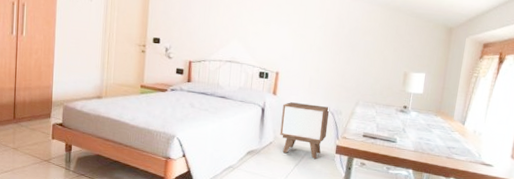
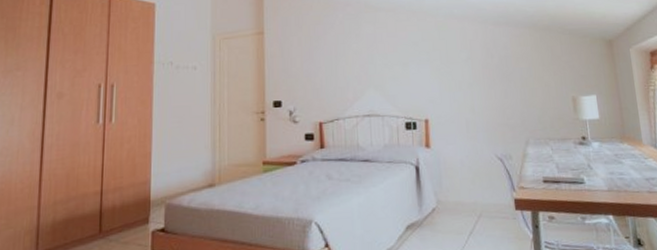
nightstand: present [280,102,330,159] -> none [440,152,500,221]

